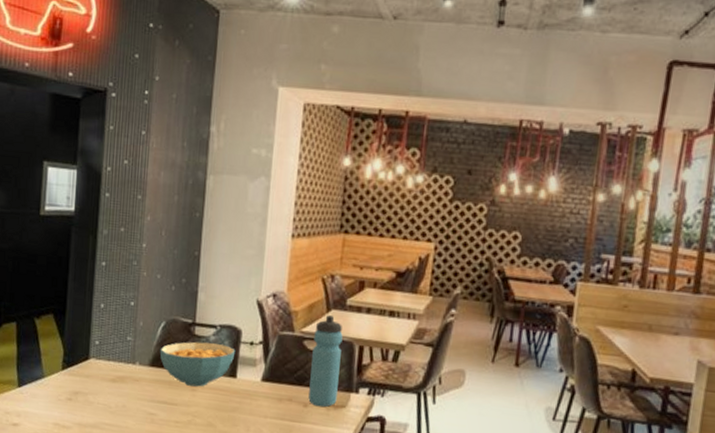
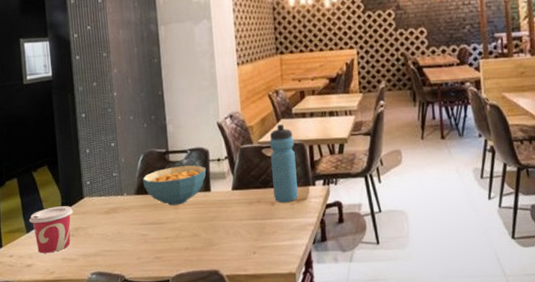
cup: none [22,362,75,415] -> present [28,206,73,253]

